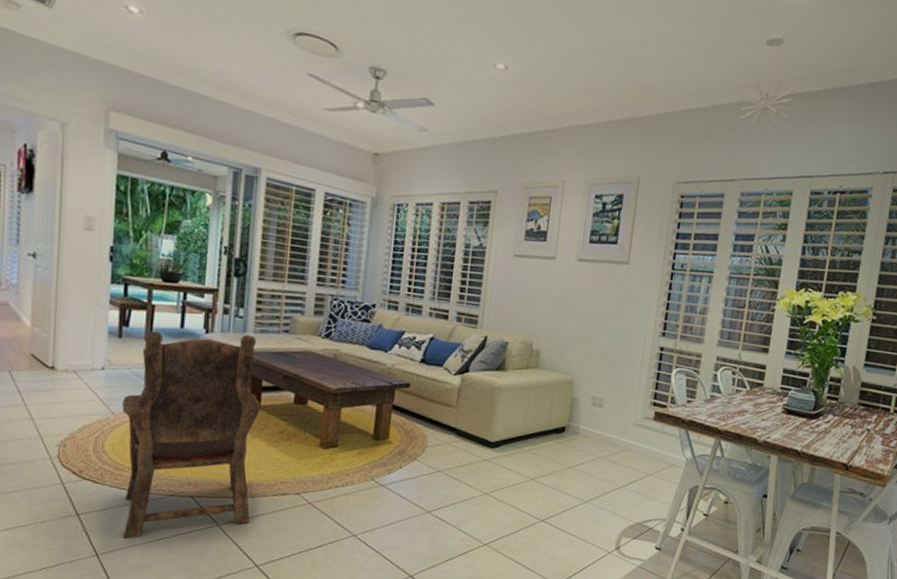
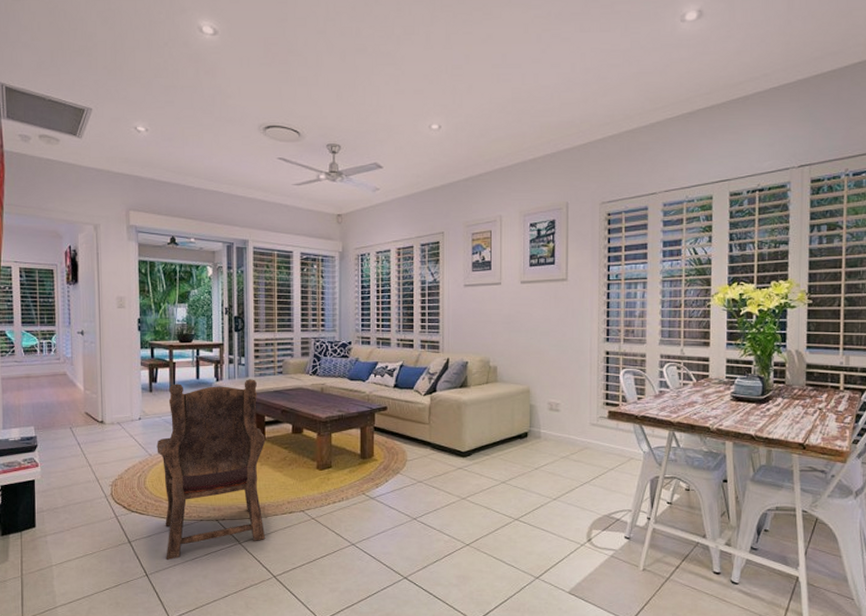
pendant light: present [739,33,794,133] -> none [652,59,700,147]

